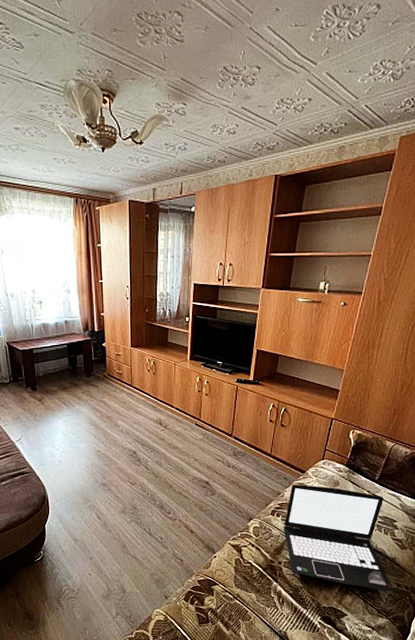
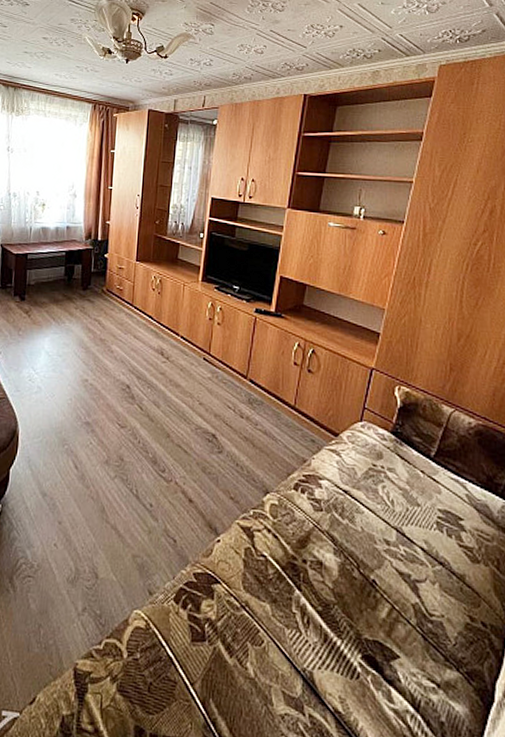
laptop: present [283,484,394,592] -> none [309,449,466,628]

